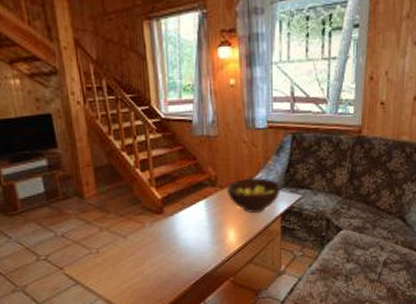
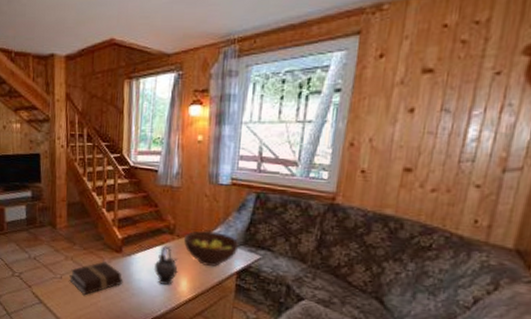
book: none [107,226,169,265] -> present [69,261,123,295]
teapot: none [199,199,224,239] -> present [154,246,178,285]

